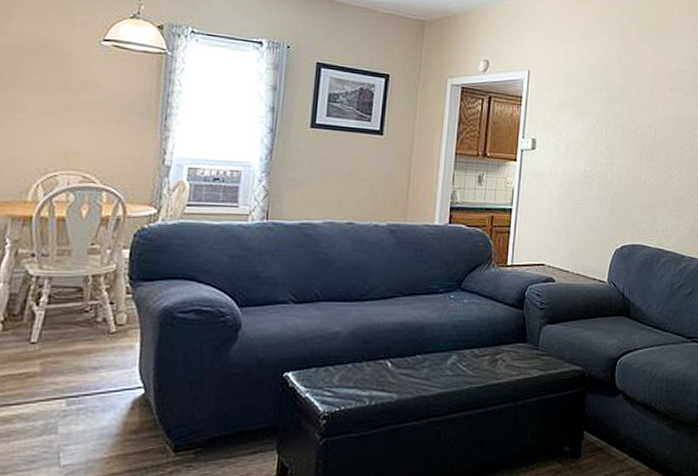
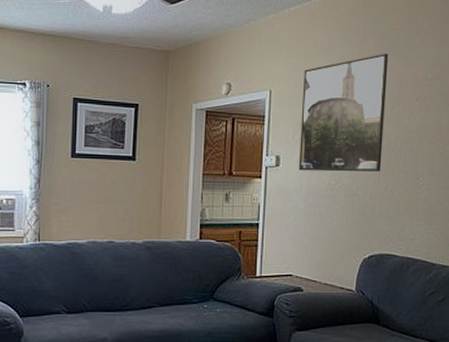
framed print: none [554,42,645,161] -> present [298,53,389,172]

